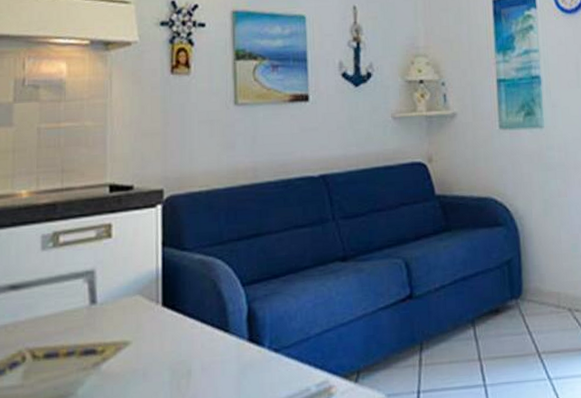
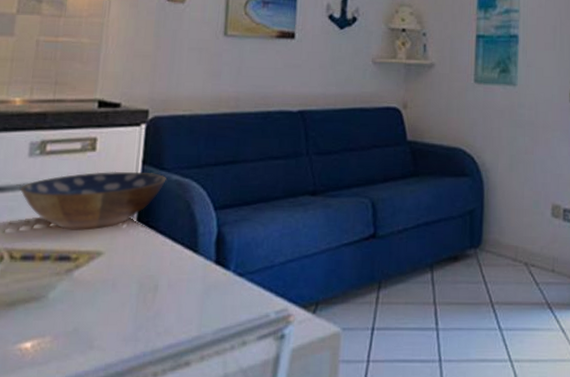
bowl: none [36,254,189,323] -> present [20,171,167,231]

